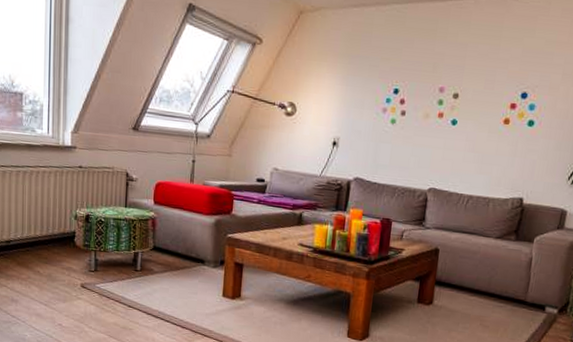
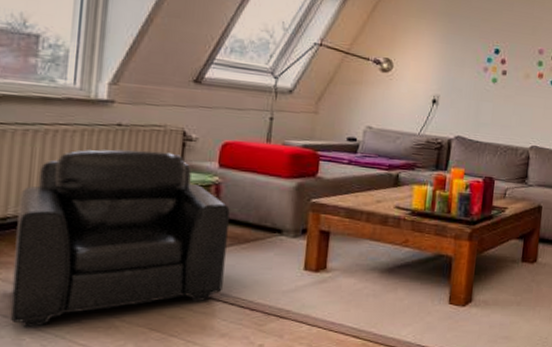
armchair: none [16,187,163,327] -> present [10,149,230,329]

